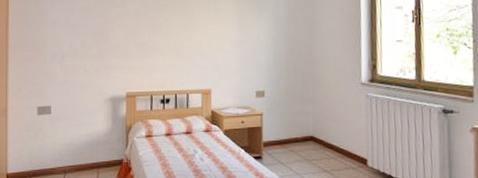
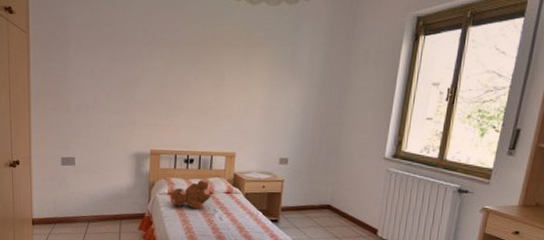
teddy bear: none [148,119,190,151] -> present [170,179,212,210]

